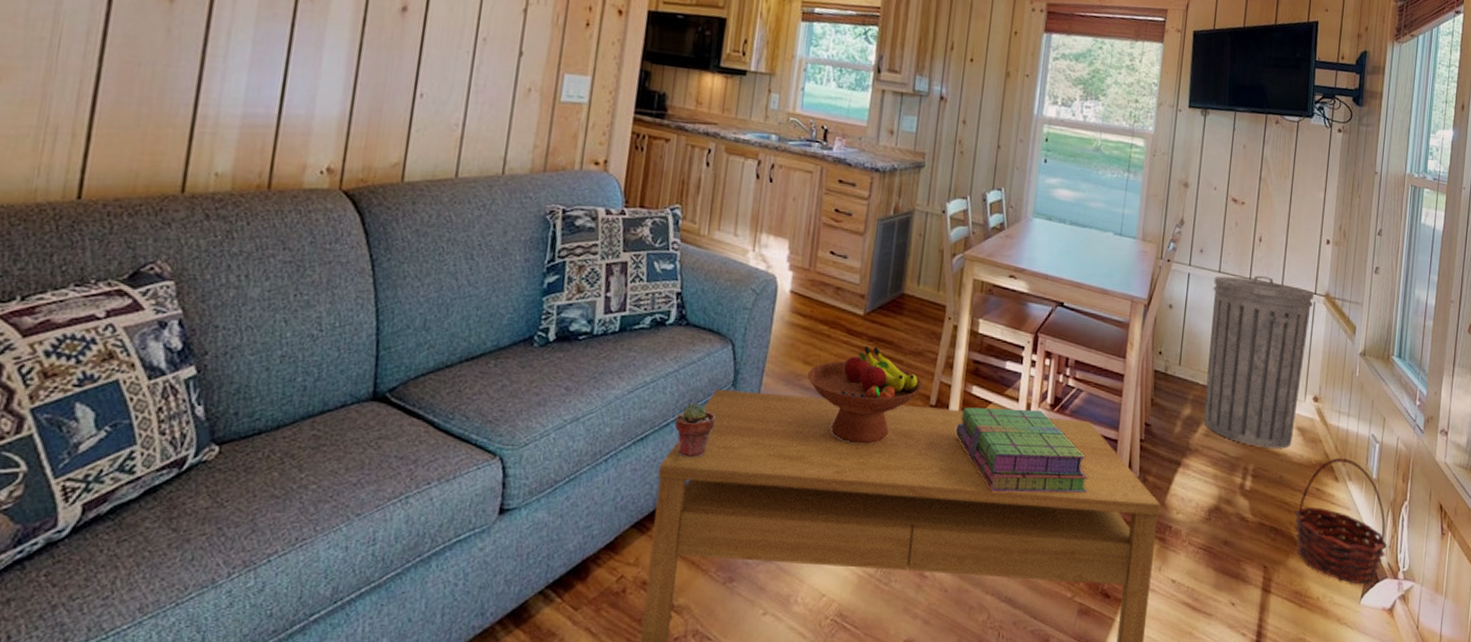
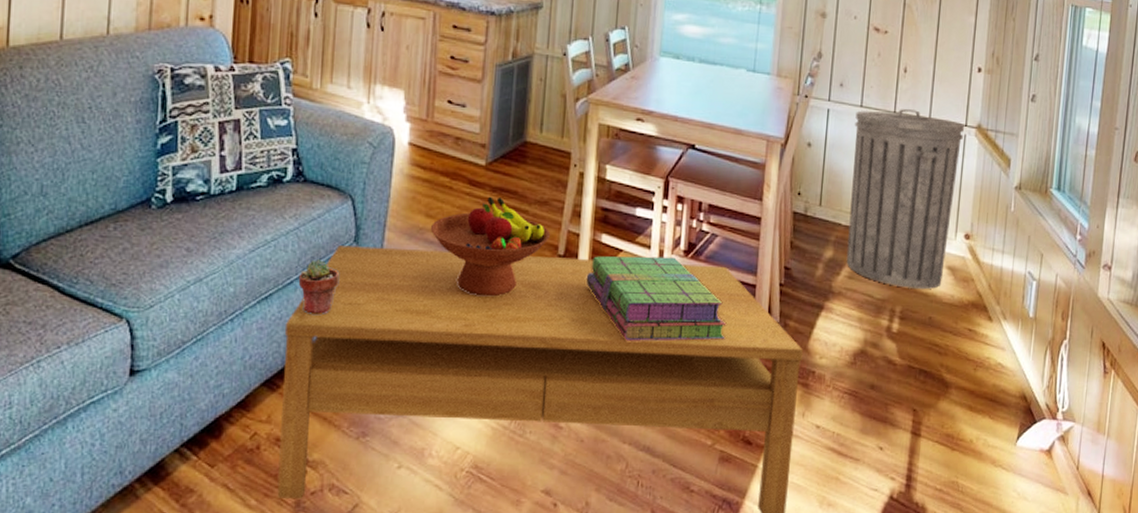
basket: present [1294,458,1388,585] -> none [945,297,1046,426]

